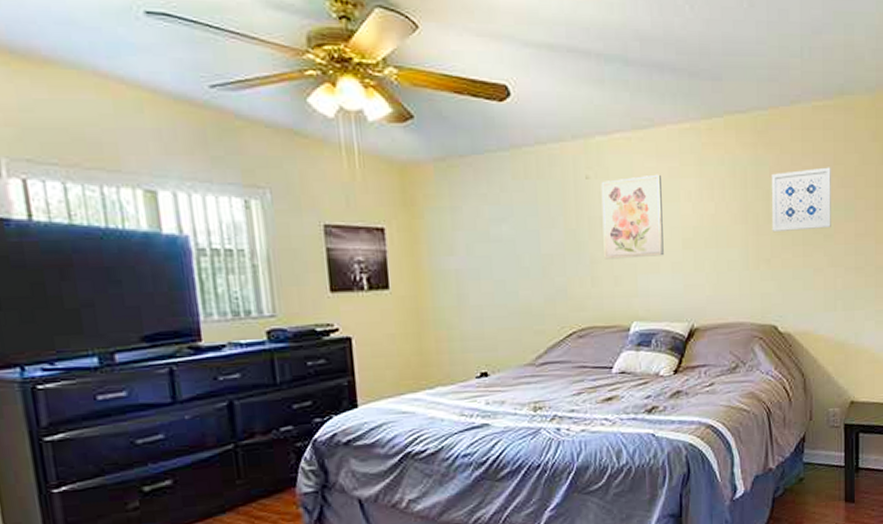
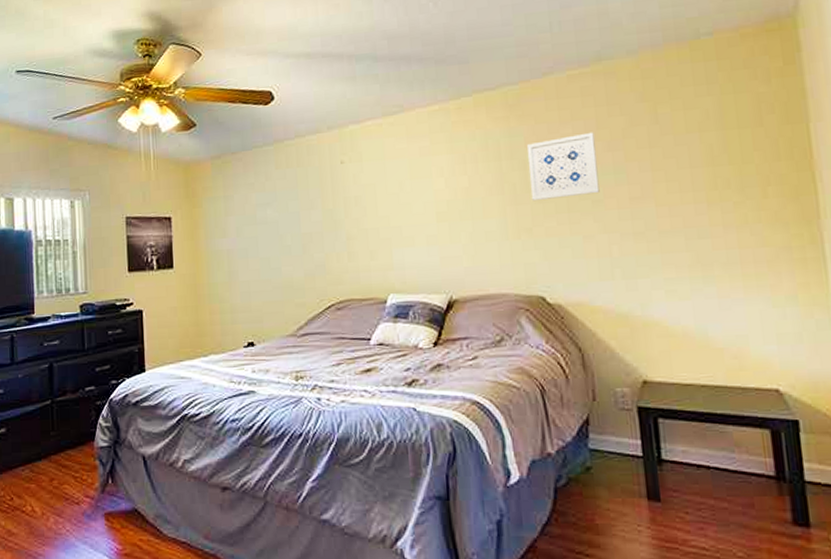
wall art: present [601,174,664,259] -> none [355,154,418,235]

